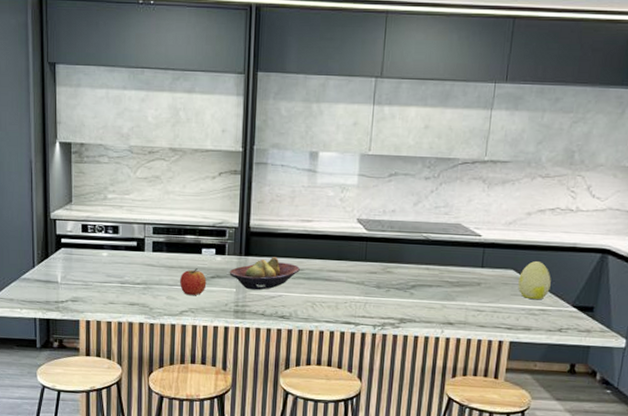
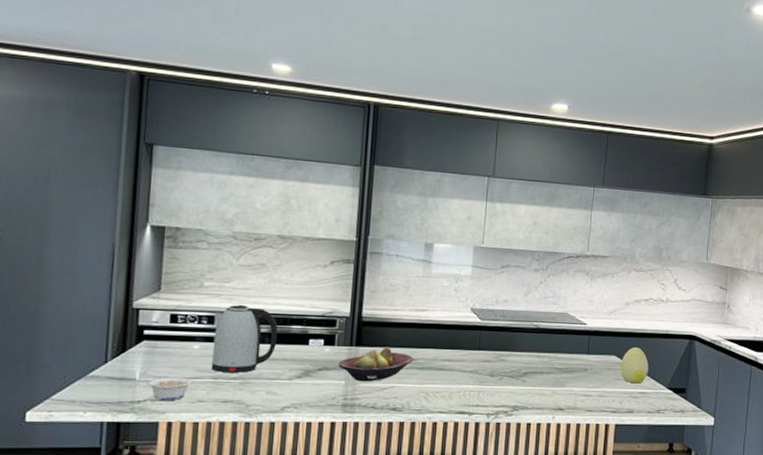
legume: none [67,281,104,302] -> present [146,377,193,400]
kettle: none [118,215,173,279] -> present [211,304,278,373]
apple: present [180,268,207,295] -> none [282,360,313,389]

